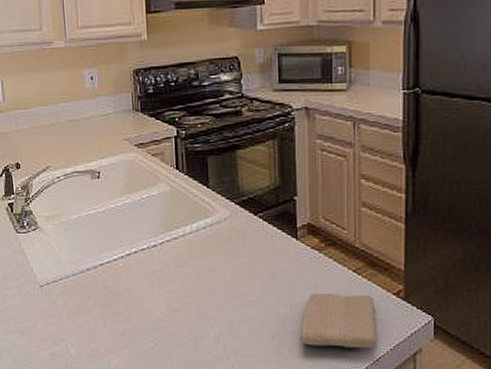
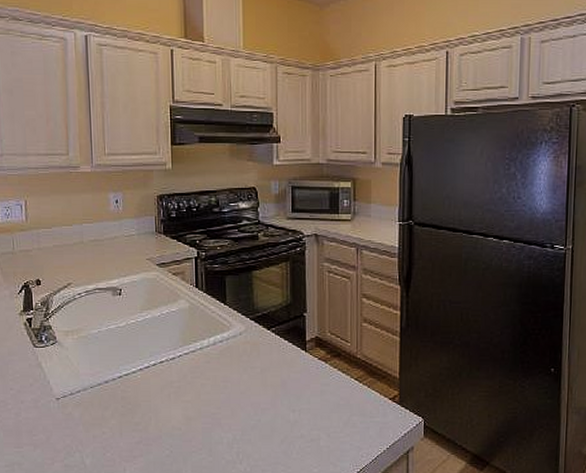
washcloth: present [301,292,377,349] -> none [308,399,376,449]

